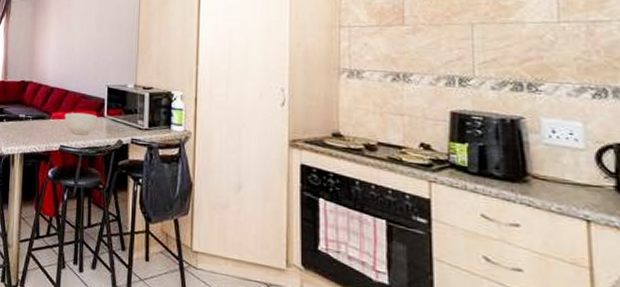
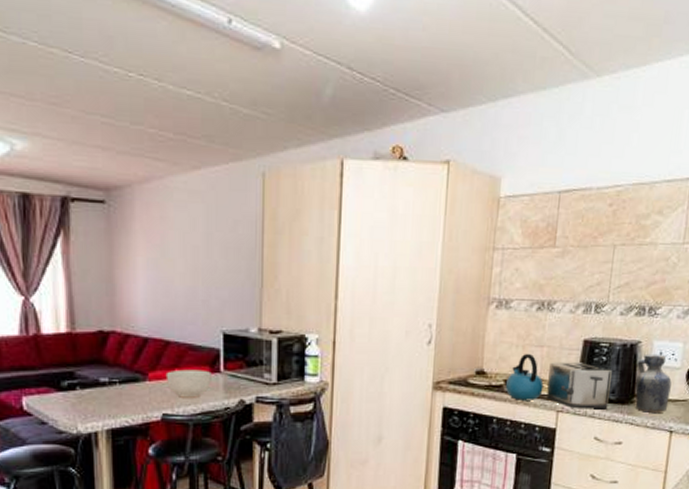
kettle: none [365,120,409,167] -> present [505,353,544,400]
toaster: none [414,131,493,186] -> present [546,361,612,409]
ceramic jug: none [524,131,577,198] -> present [635,354,672,413]

